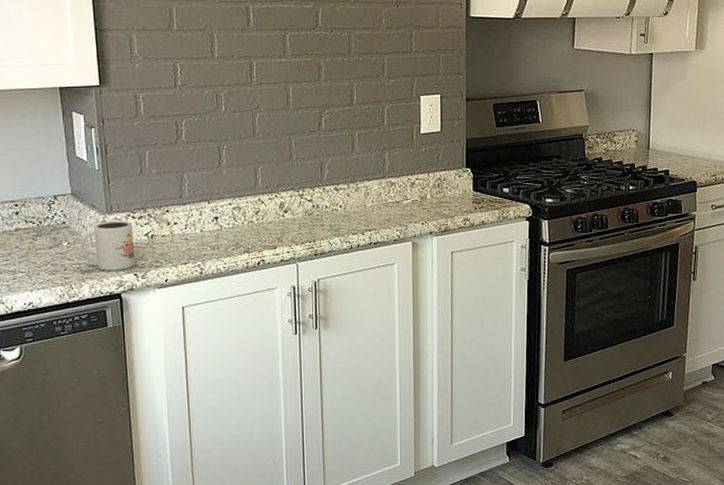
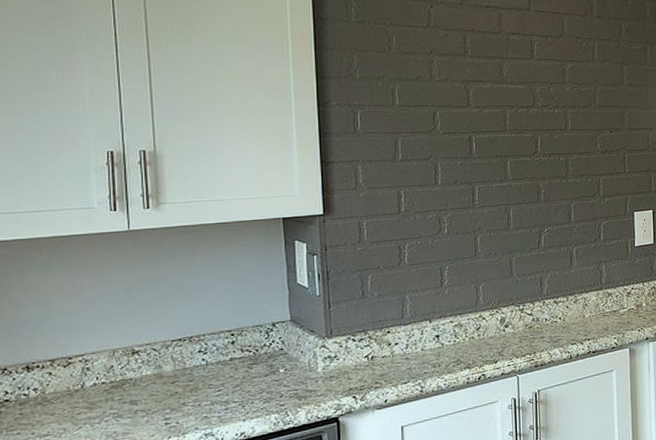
mug: present [80,220,136,271] -> none [298,343,355,395]

